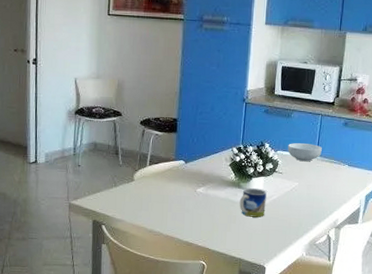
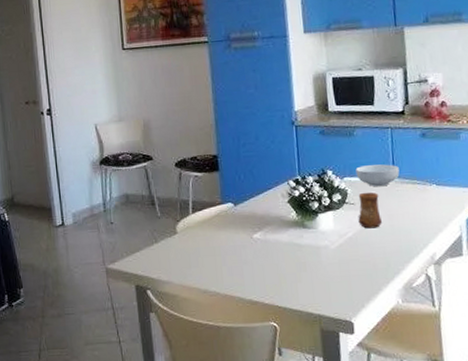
mug: present [239,188,267,217] -> none [307,226,342,262]
cup: none [283,164,303,195] -> present [358,191,383,229]

